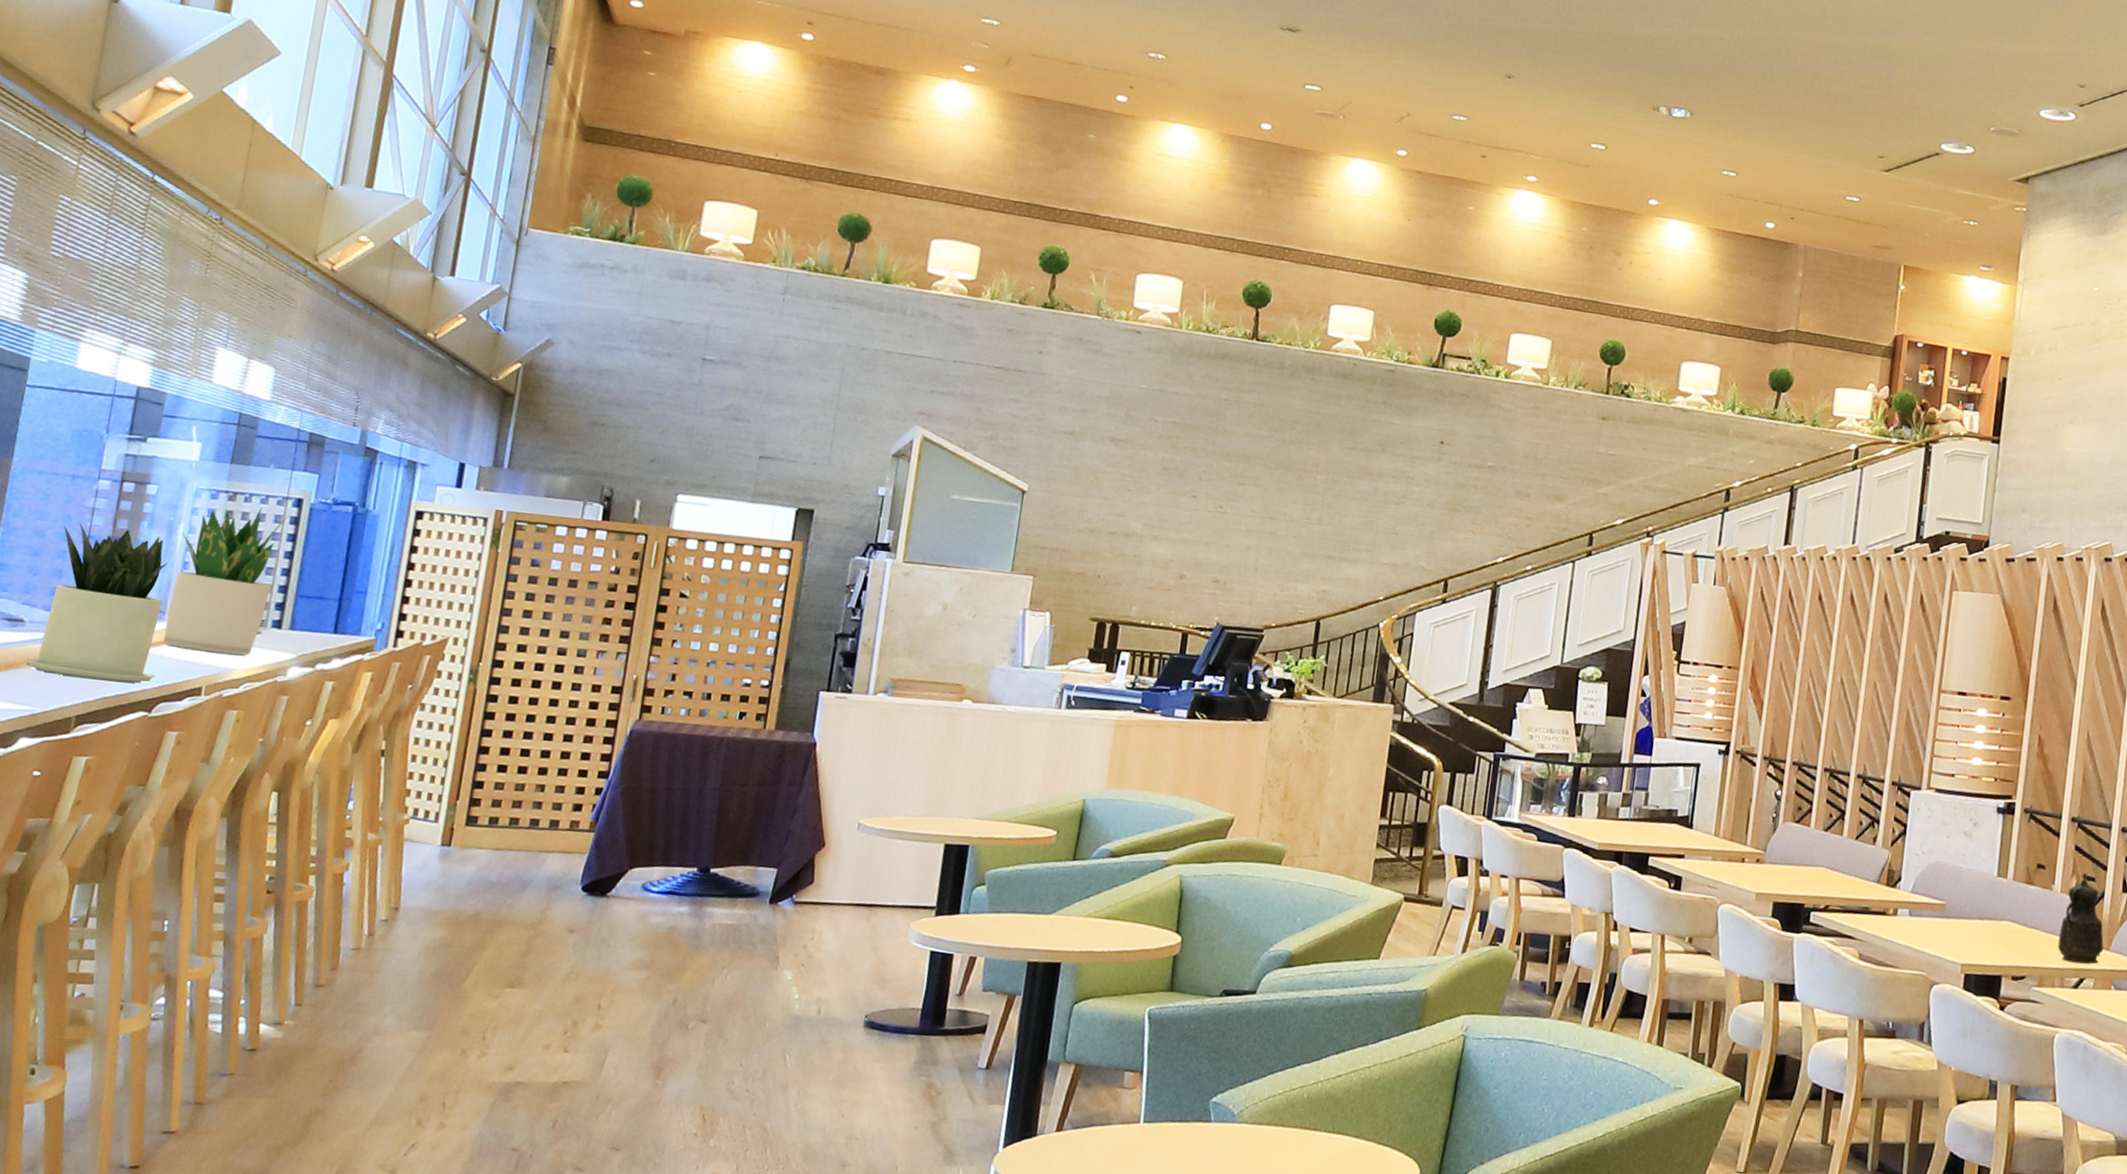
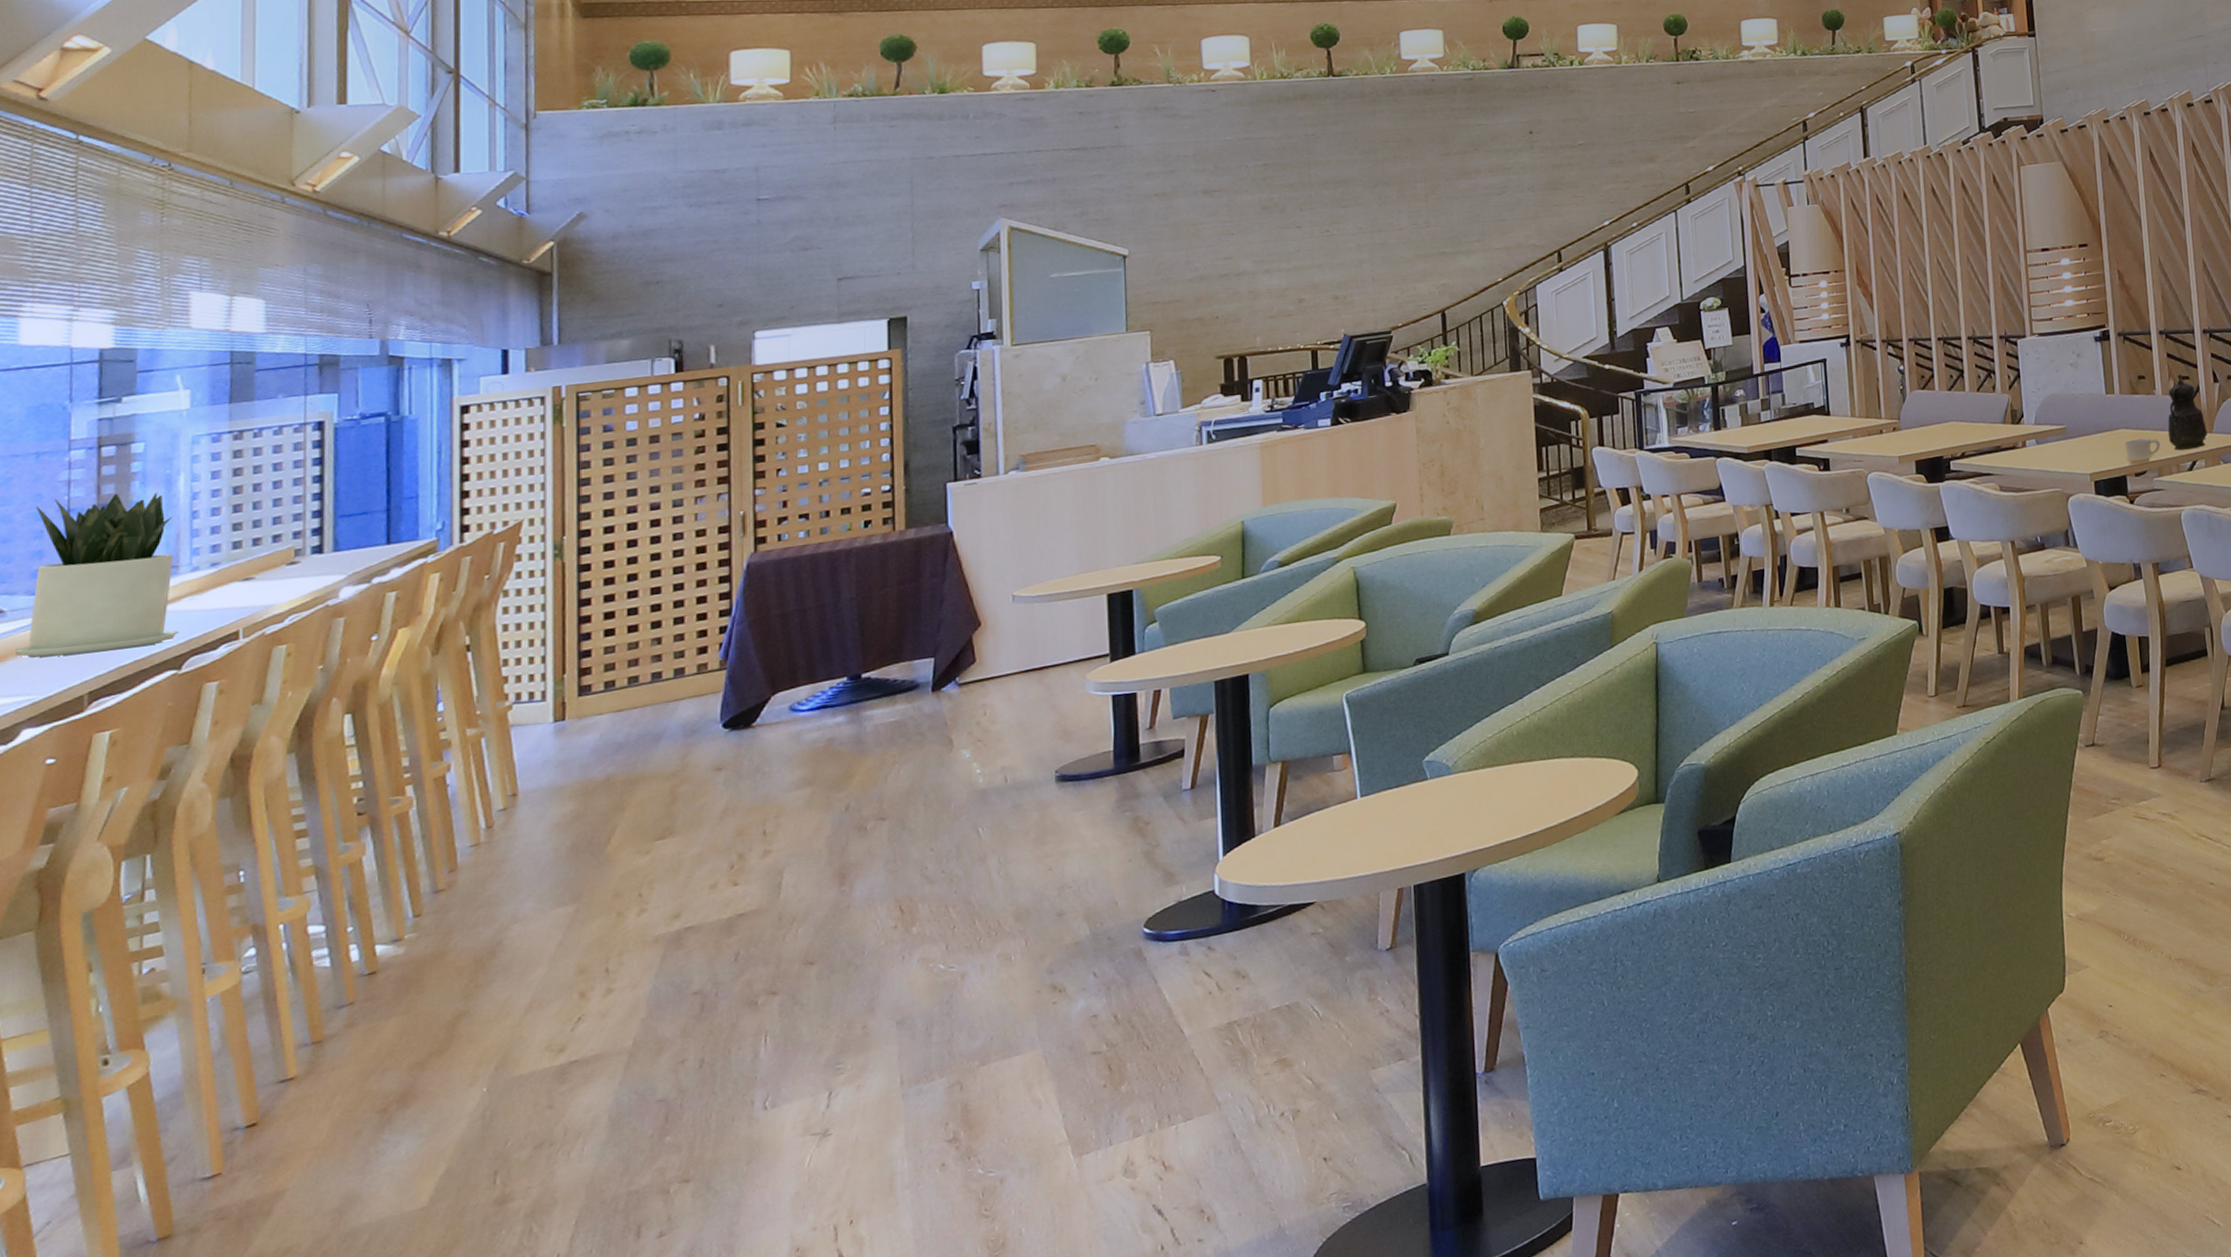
planter: present [163,508,288,656] -> none [182,439,310,599]
mug: none [2006,936,2048,968] -> present [2124,438,2161,466]

